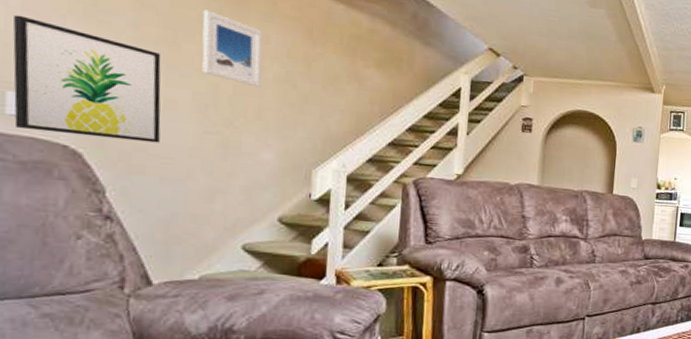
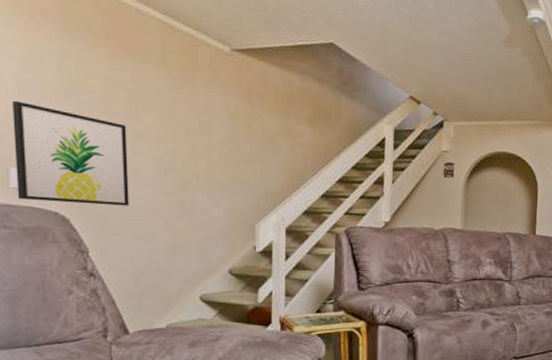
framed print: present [202,10,263,88] -> none [158,82,209,150]

